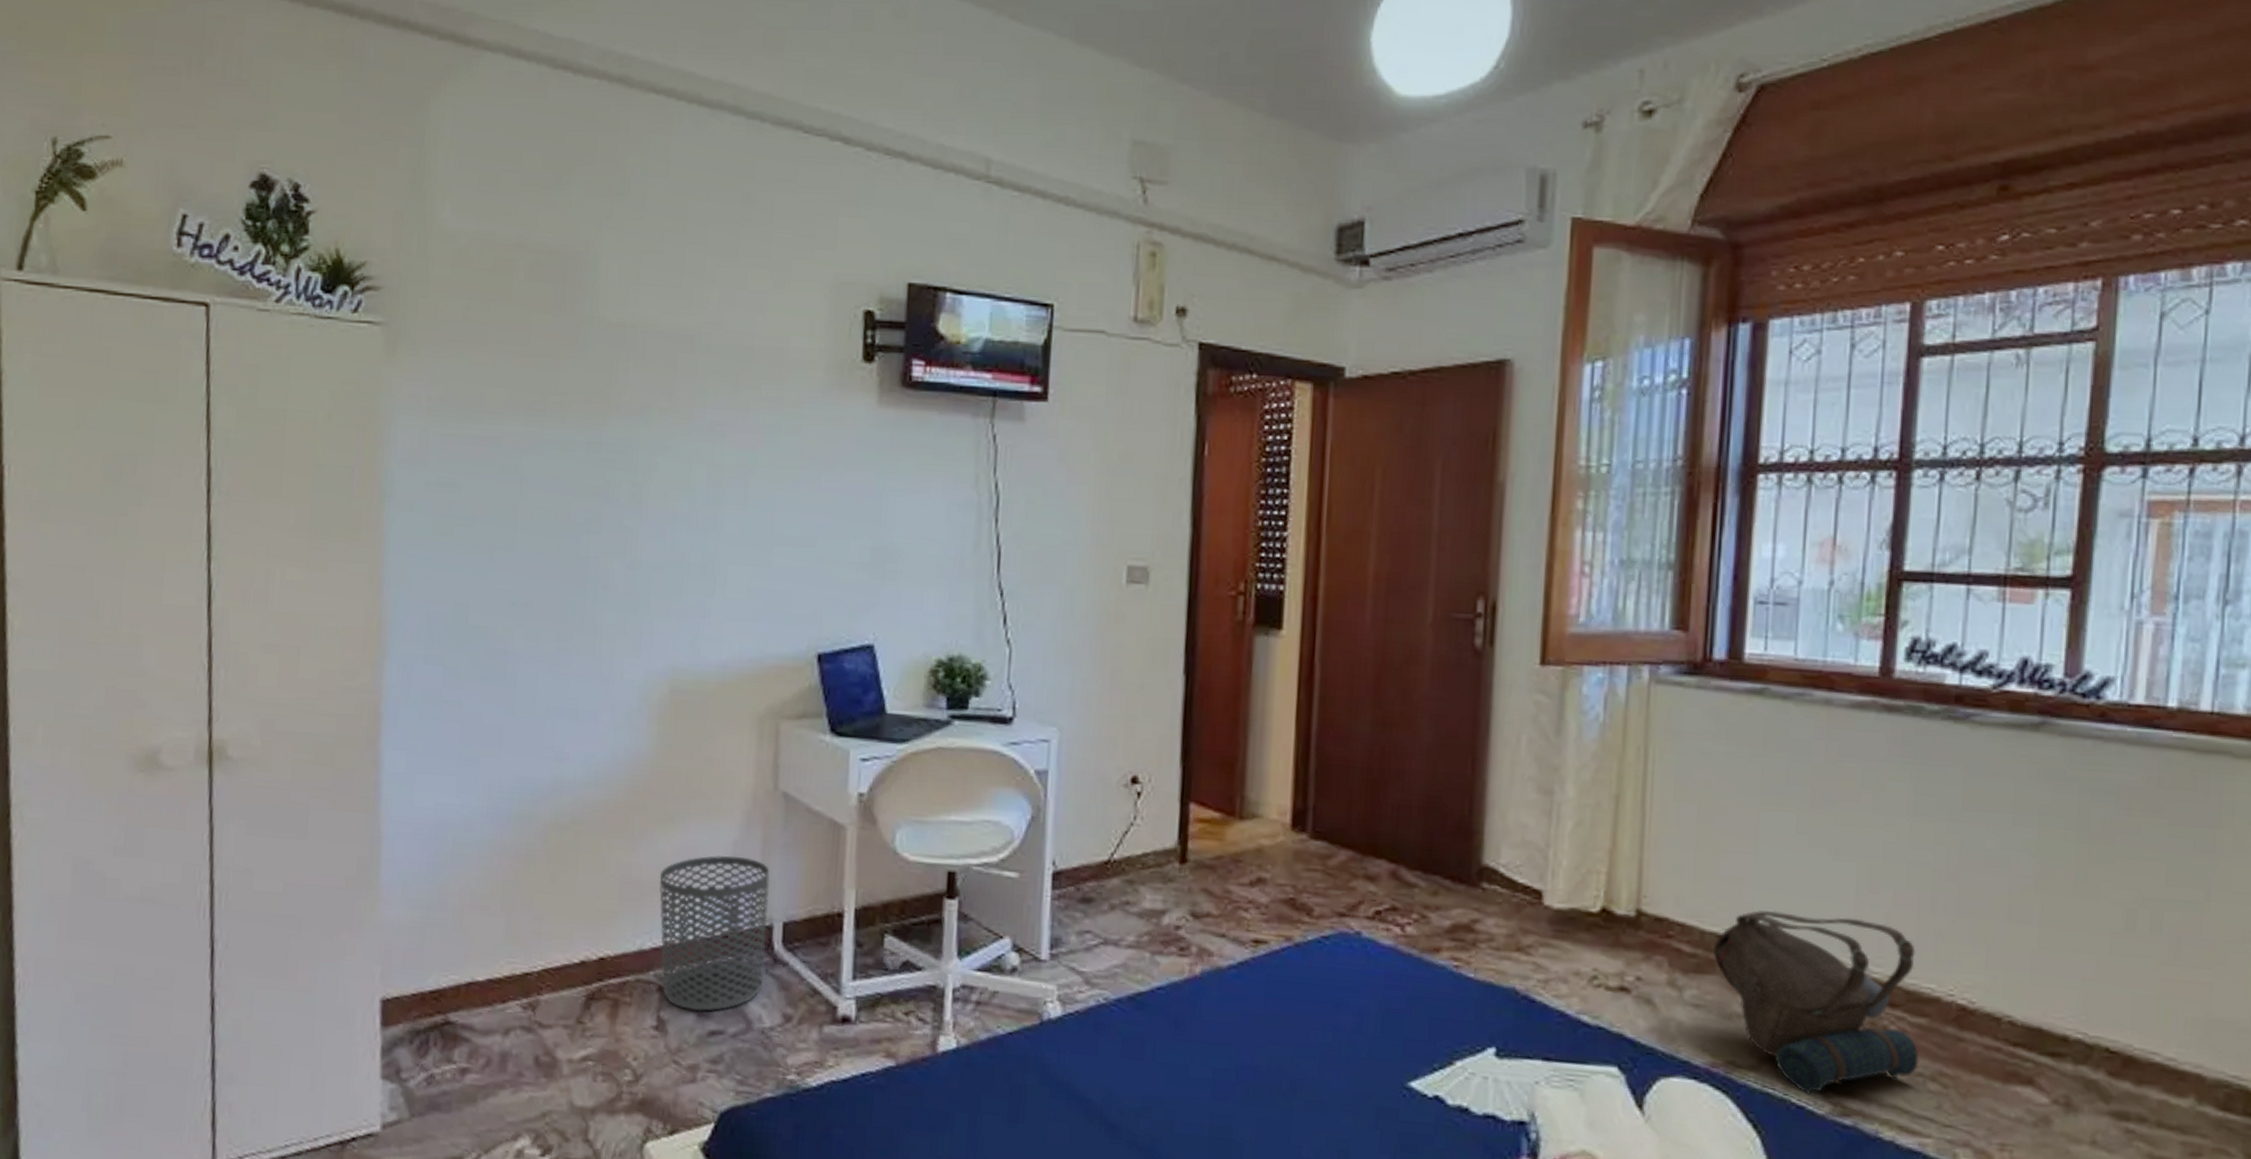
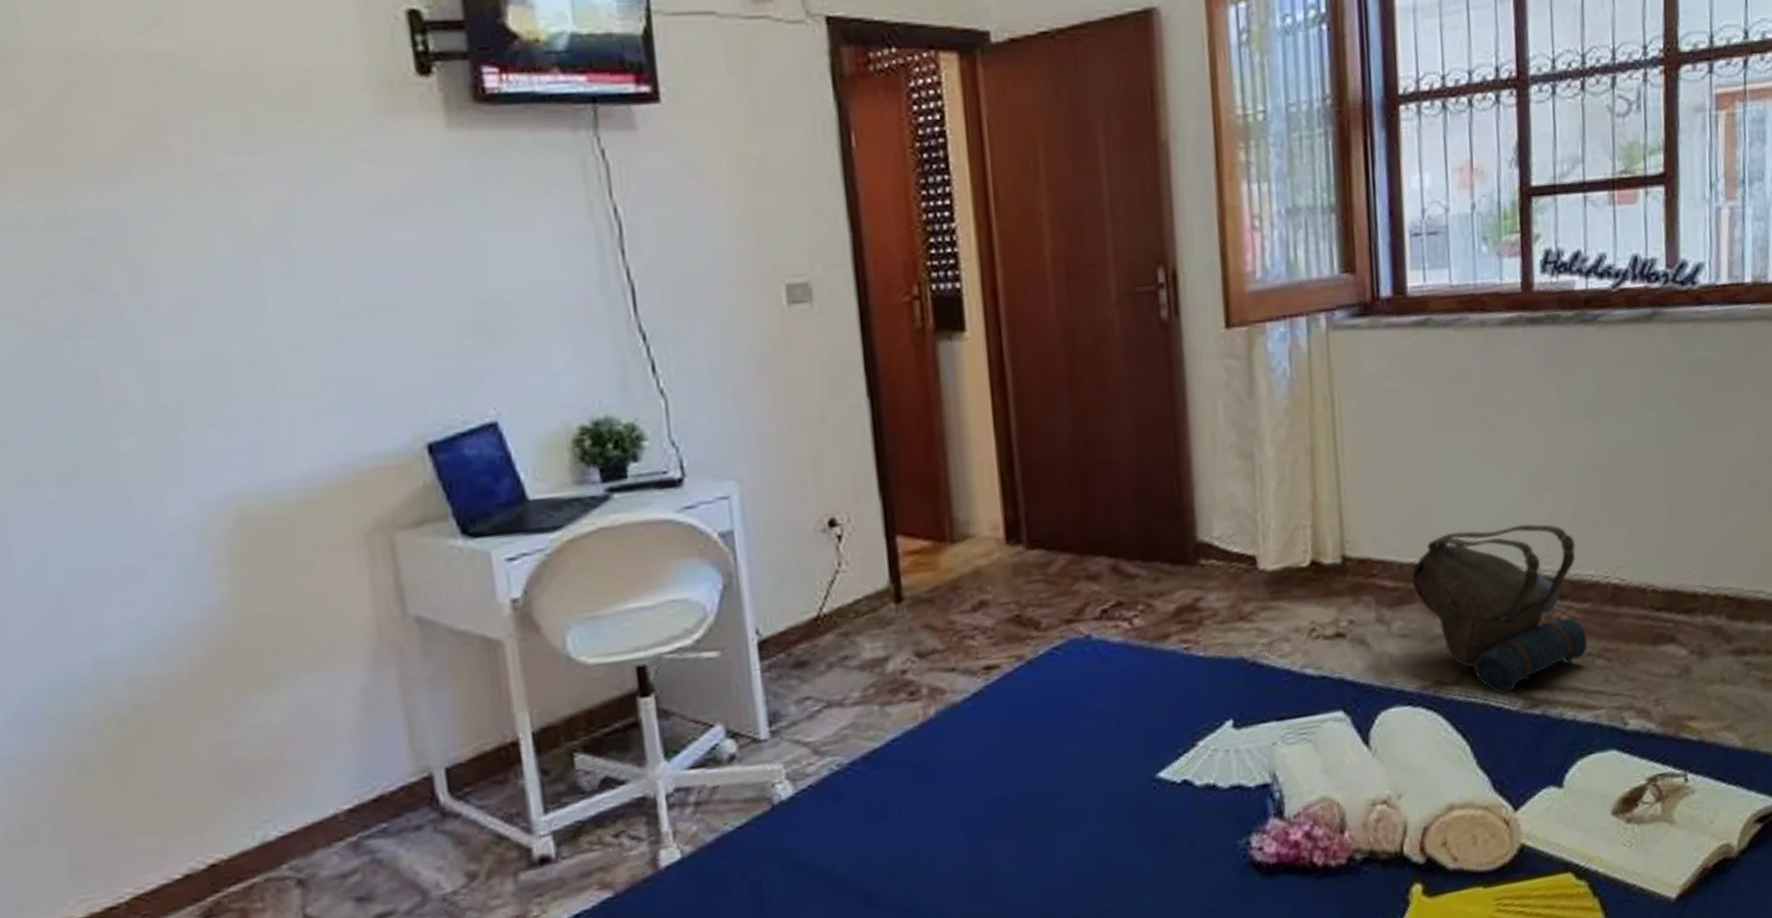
waste bin: present [659,855,770,1012] -> none [270,703,433,898]

